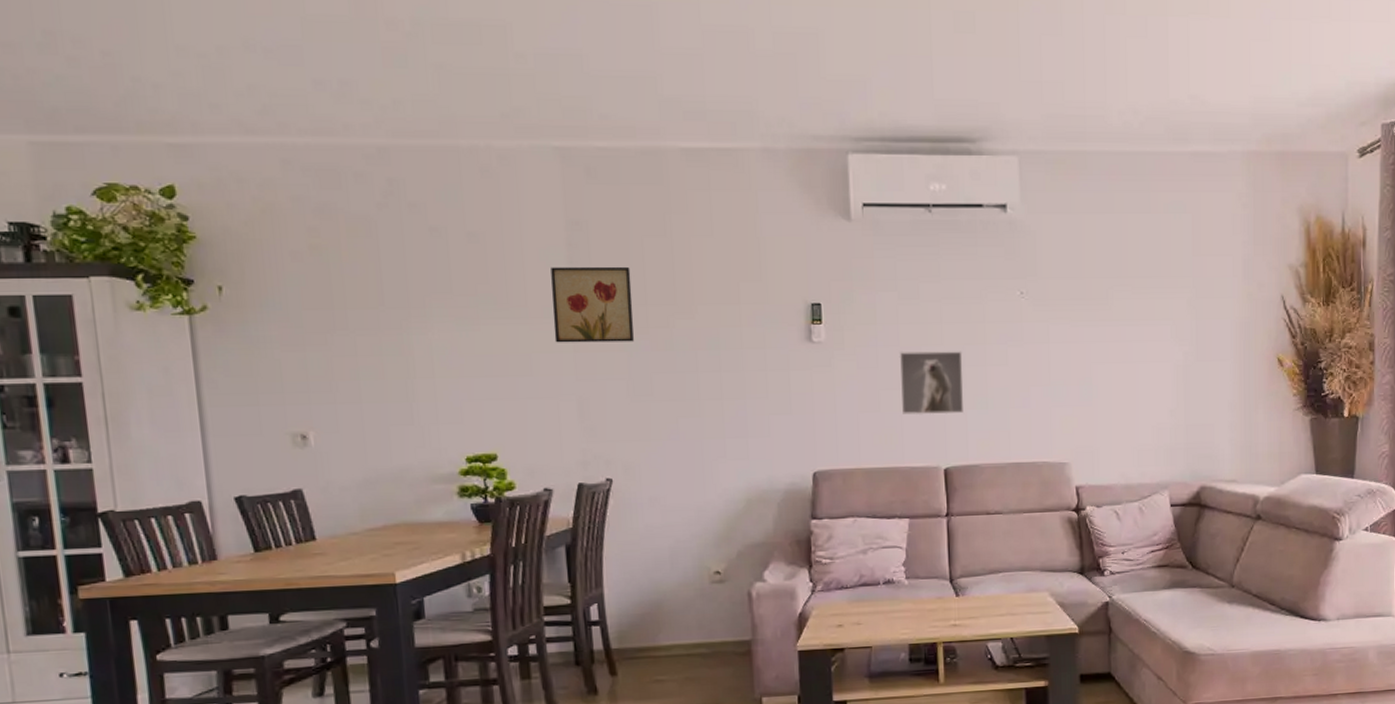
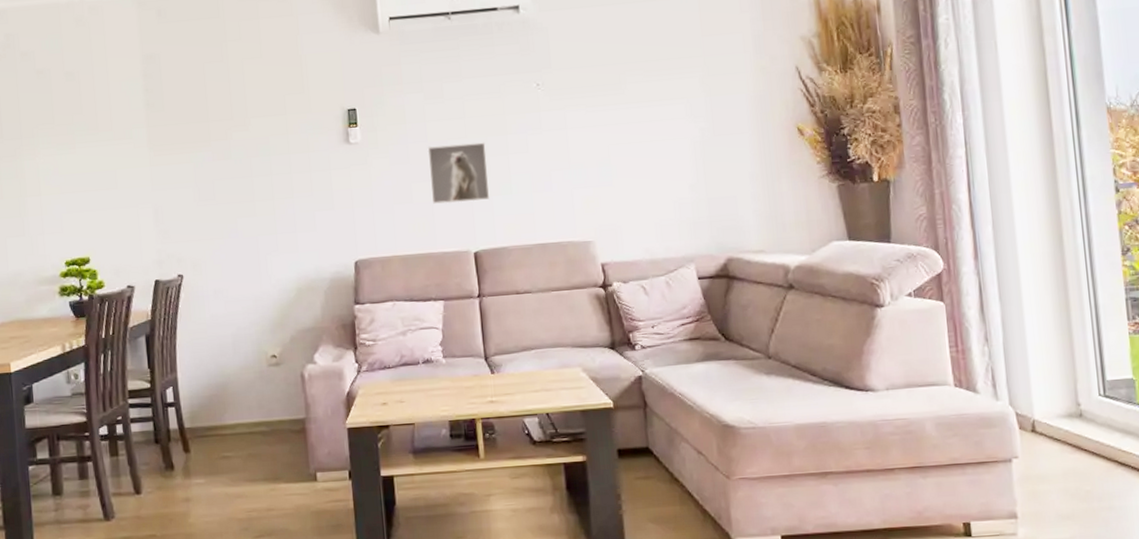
wall art: present [551,266,634,343] -> none [131,90,199,160]

